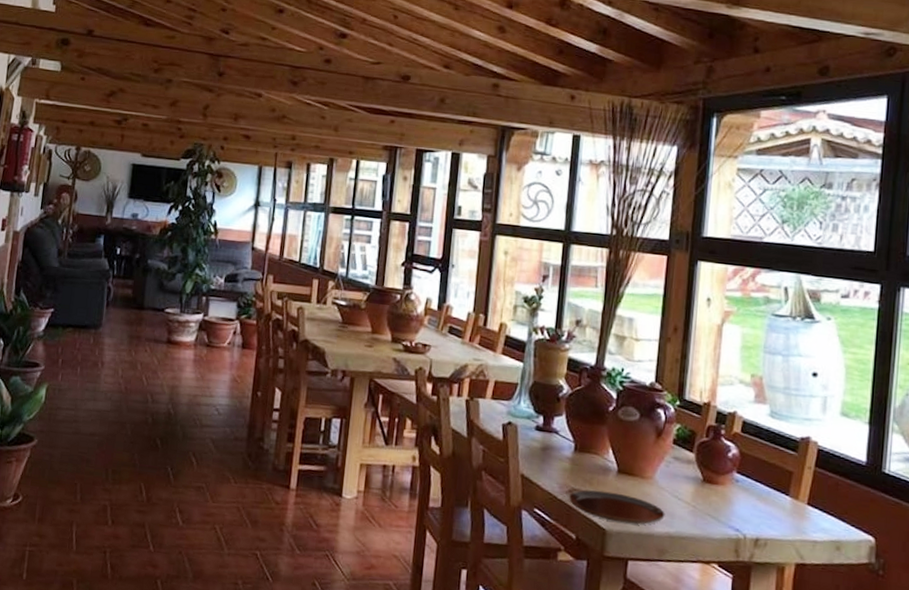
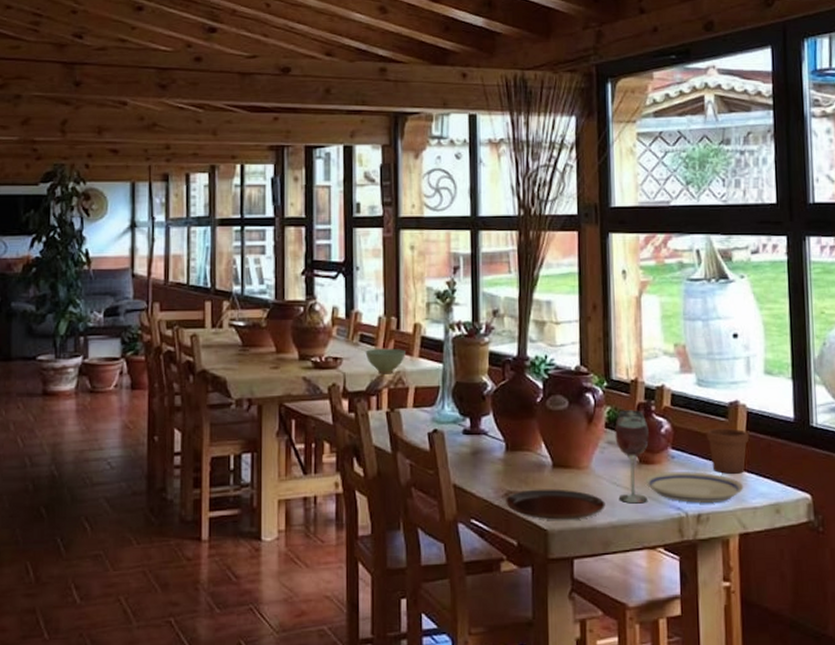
bowl: none [452,341,490,366] -> present [365,349,406,374]
wineglass: none [680,429,716,520] -> present [615,410,649,504]
plate: none [707,493,806,531] -> present [645,470,744,503]
flower pot: none [773,459,818,507] -> present [706,428,750,474]

